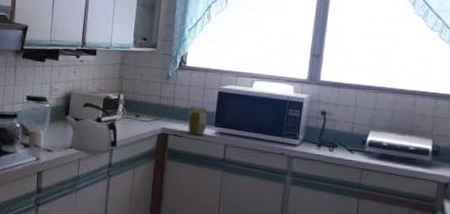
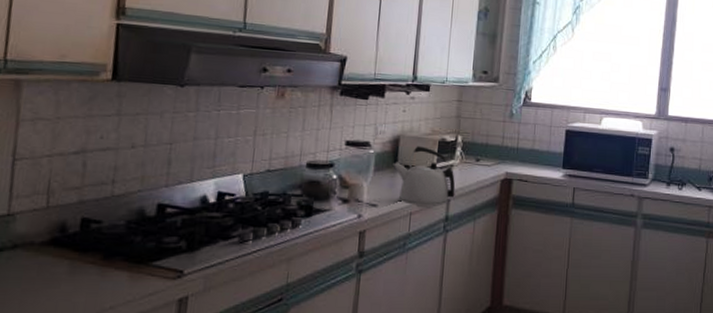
jar: present [187,105,207,136] -> none [533,146,555,180]

